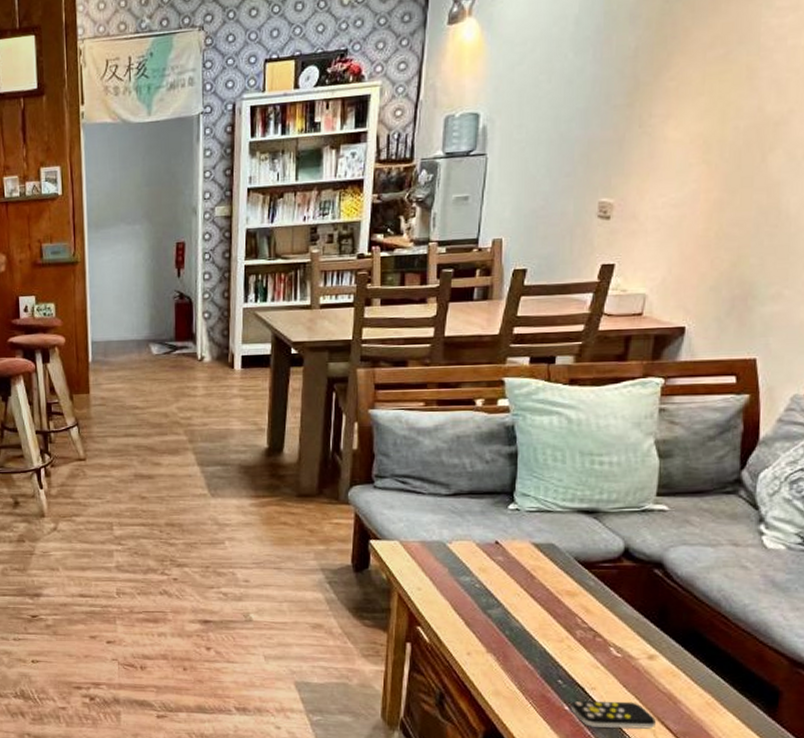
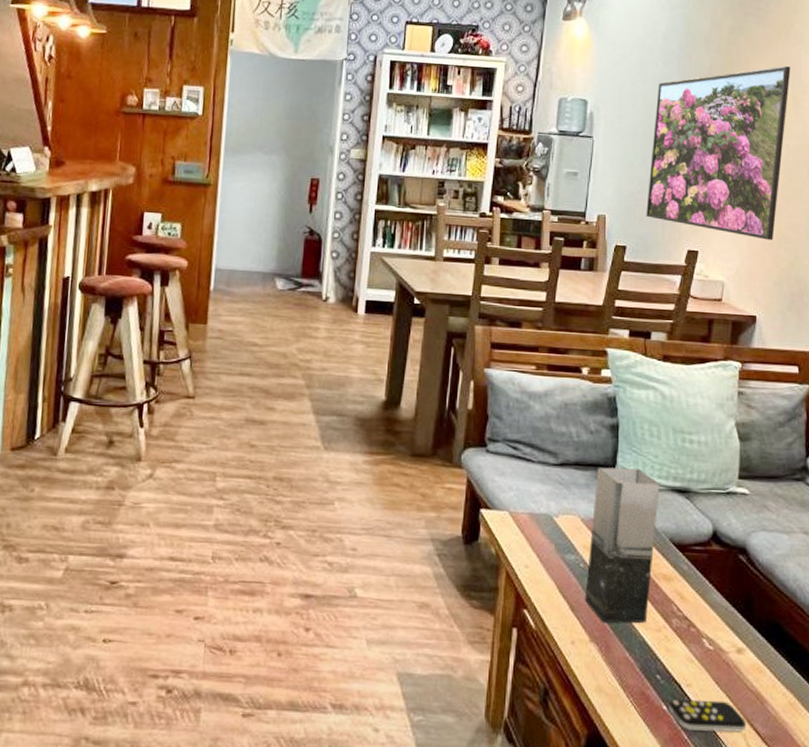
vase: none [481,492,564,636] -> present [585,467,660,624]
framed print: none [551,29,746,242] -> present [646,66,791,241]

